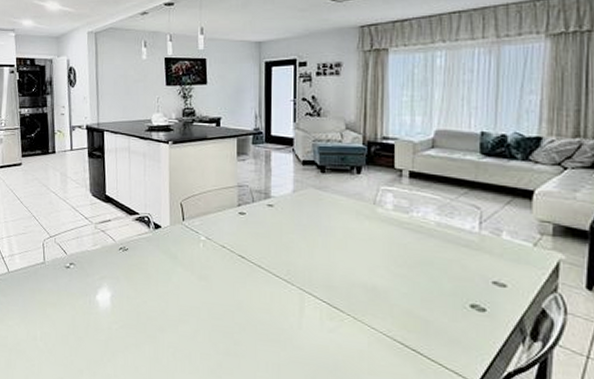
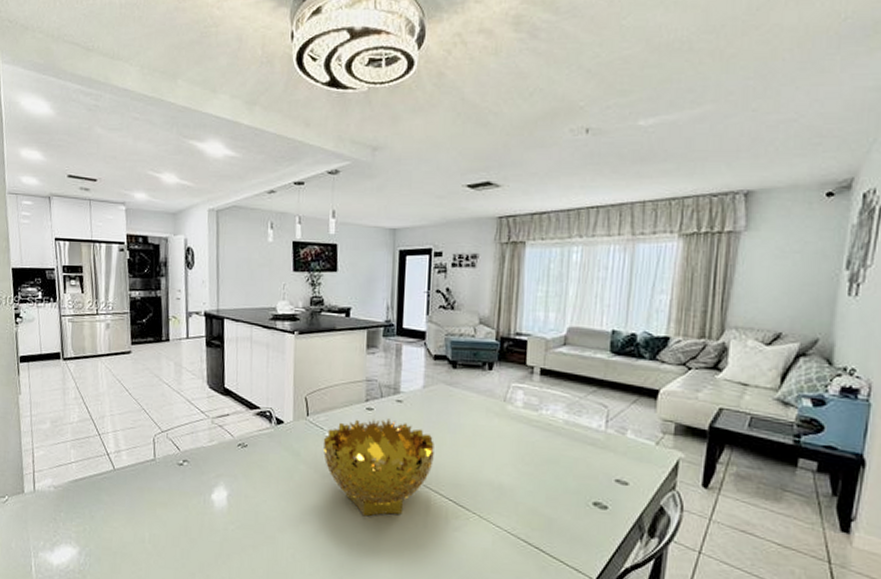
decorative bowl: none [198,222,306,317] -> present [323,419,434,517]

